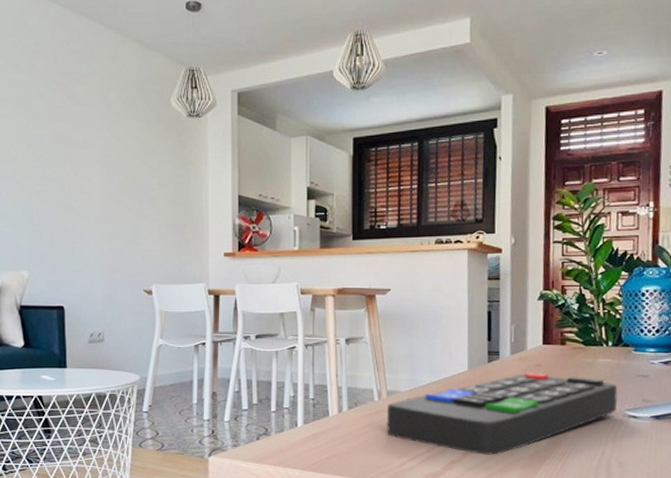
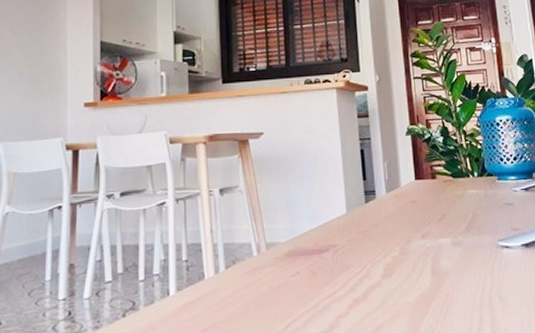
remote control: present [386,372,618,456] -> none [267,209,490,306]

